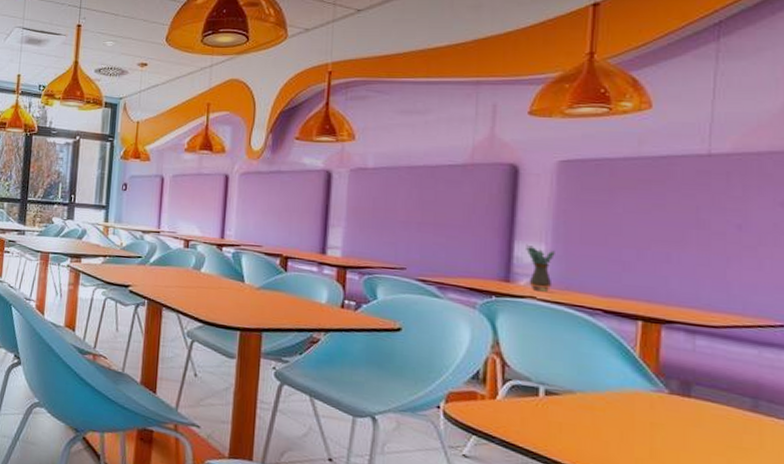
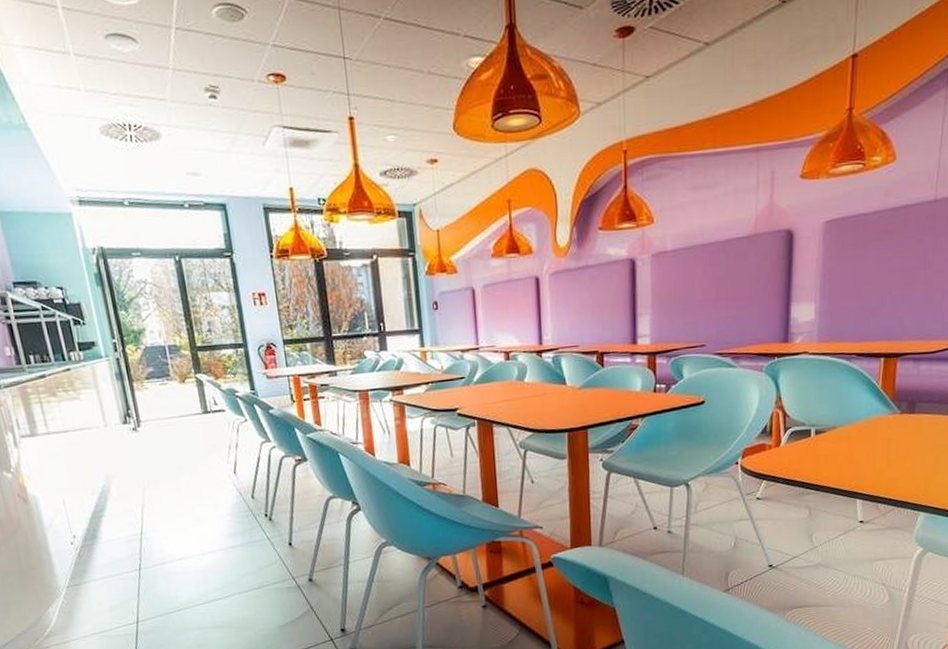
vase: present [526,244,555,293] -> none [800,305,822,348]

